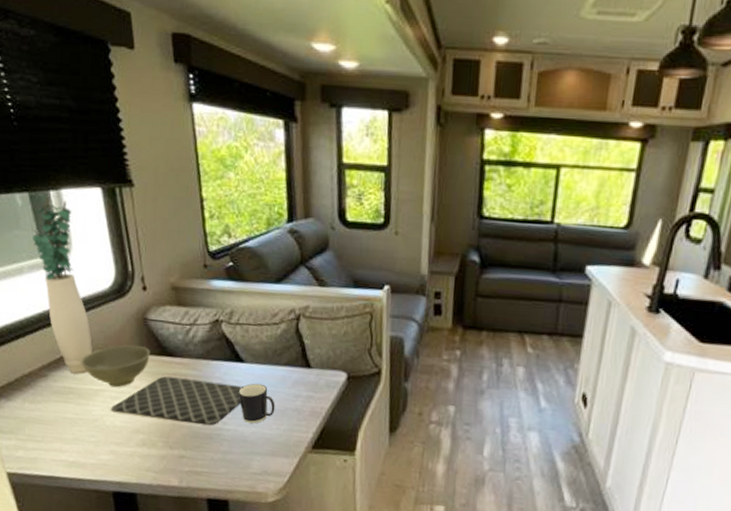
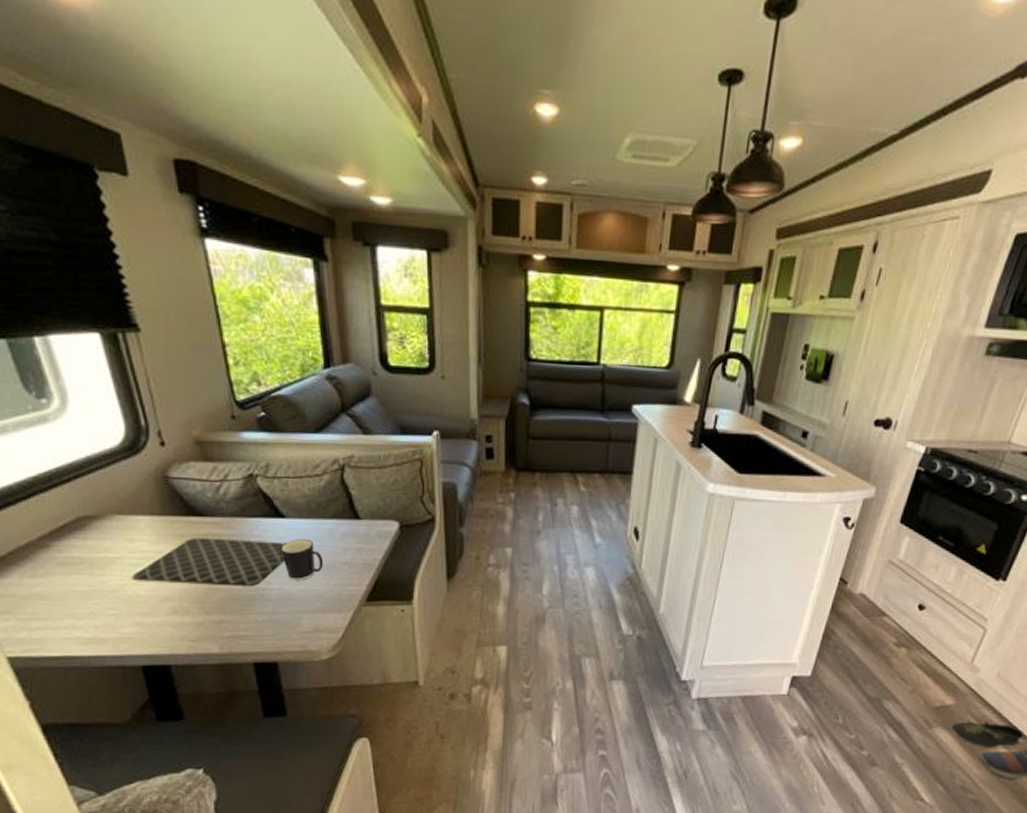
vase: present [33,196,92,374] -> none [16,343,104,542]
bowl: present [81,345,150,388] -> none [91,506,175,554]

